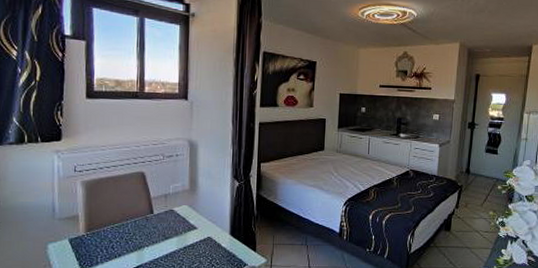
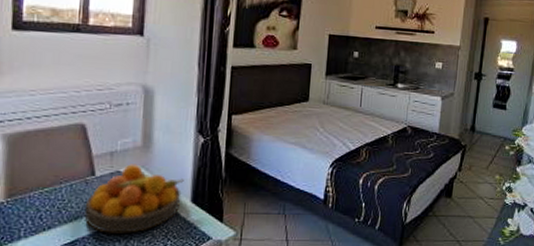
fruit bowl: none [146,204,224,260] -> present [84,164,184,233]

